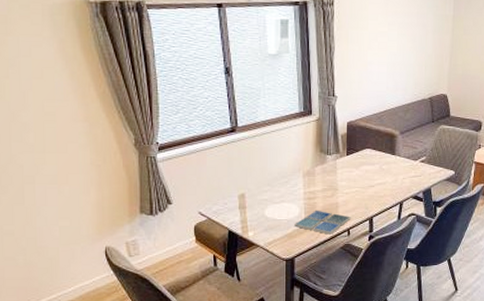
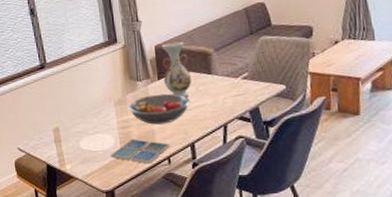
fruit bowl: none [316,169,373,198] -> present [128,93,190,125]
vase: none [352,121,377,174] -> present [161,41,192,97]

